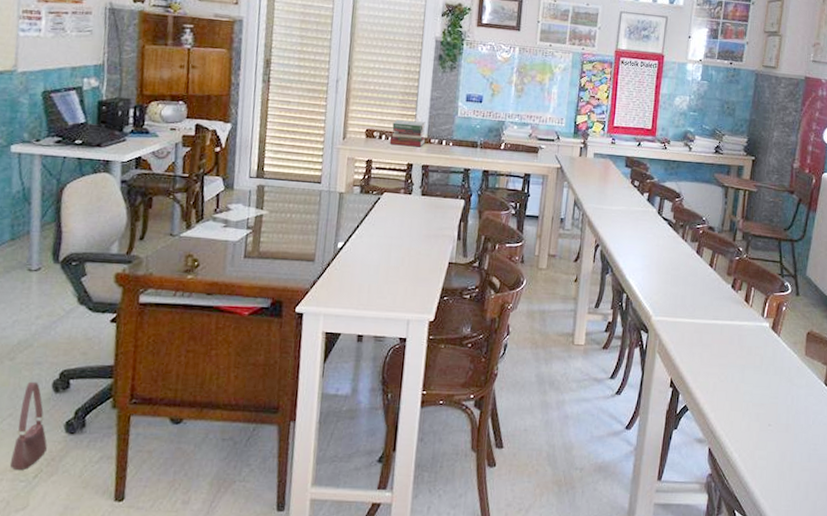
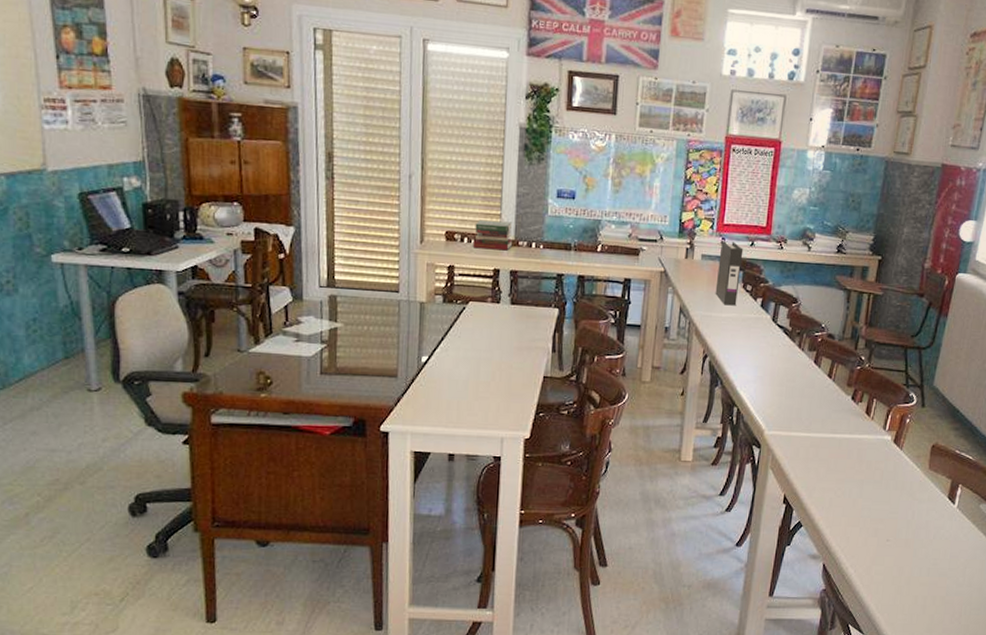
shoulder bag: present [10,381,47,470] -> none [95,505,130,593]
binder: none [606,141,631,200] -> present [715,241,744,306]

